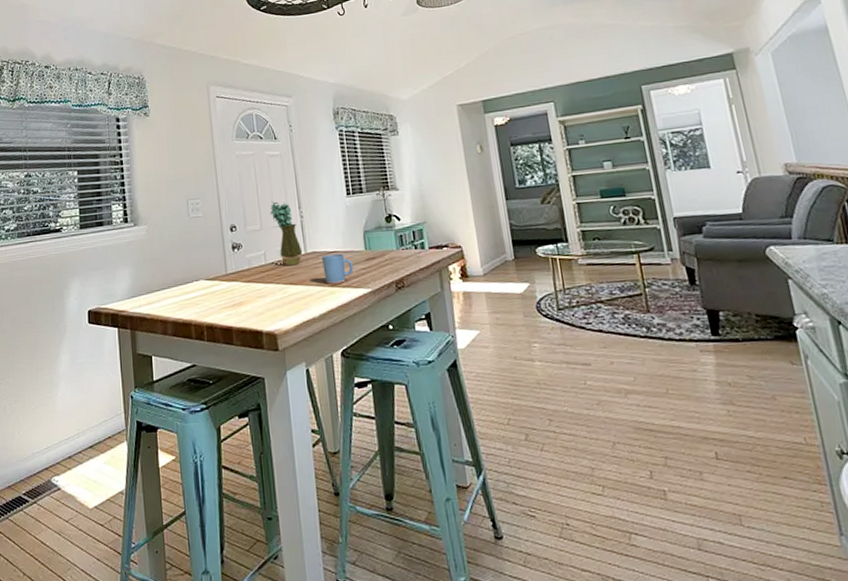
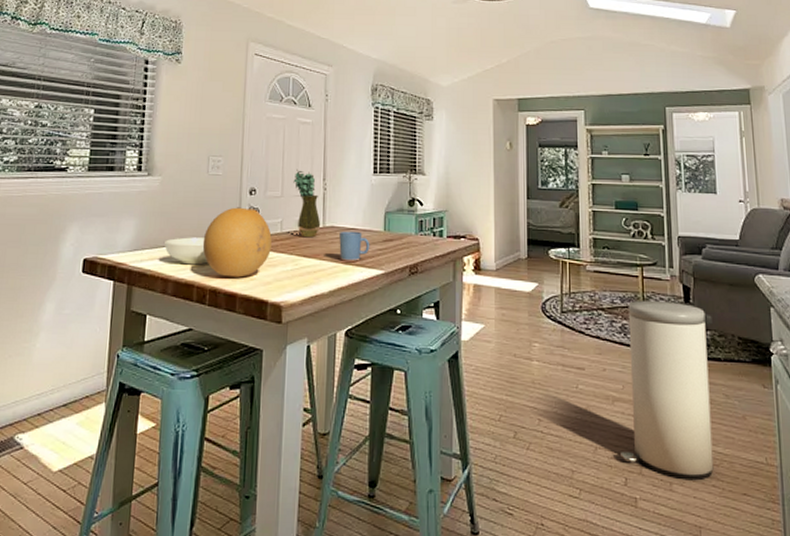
bowl: none [157,278,201,305] -> present [163,237,208,265]
fruit: none [193,244,259,313] -> present [202,207,272,278]
pedal bin: none [628,286,747,468] -> present [620,300,714,481]

